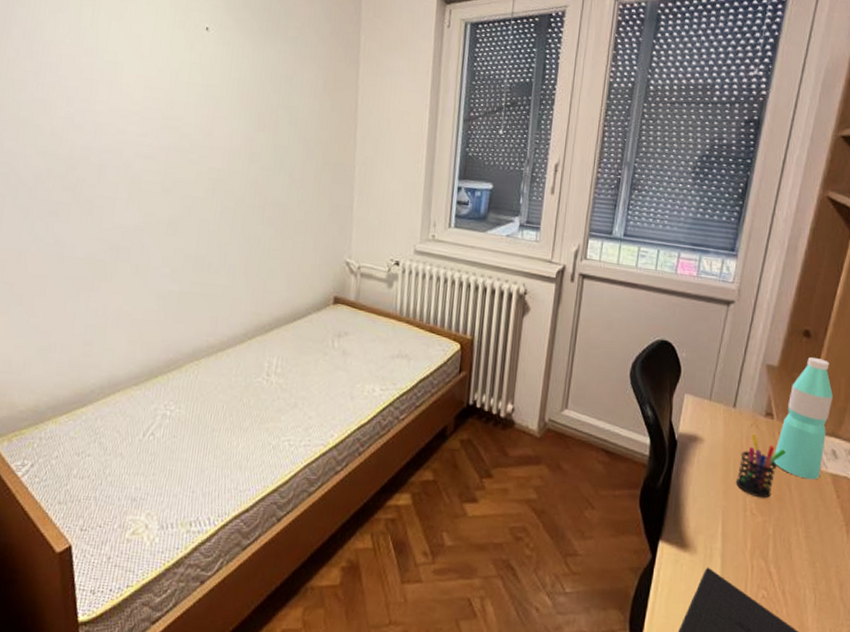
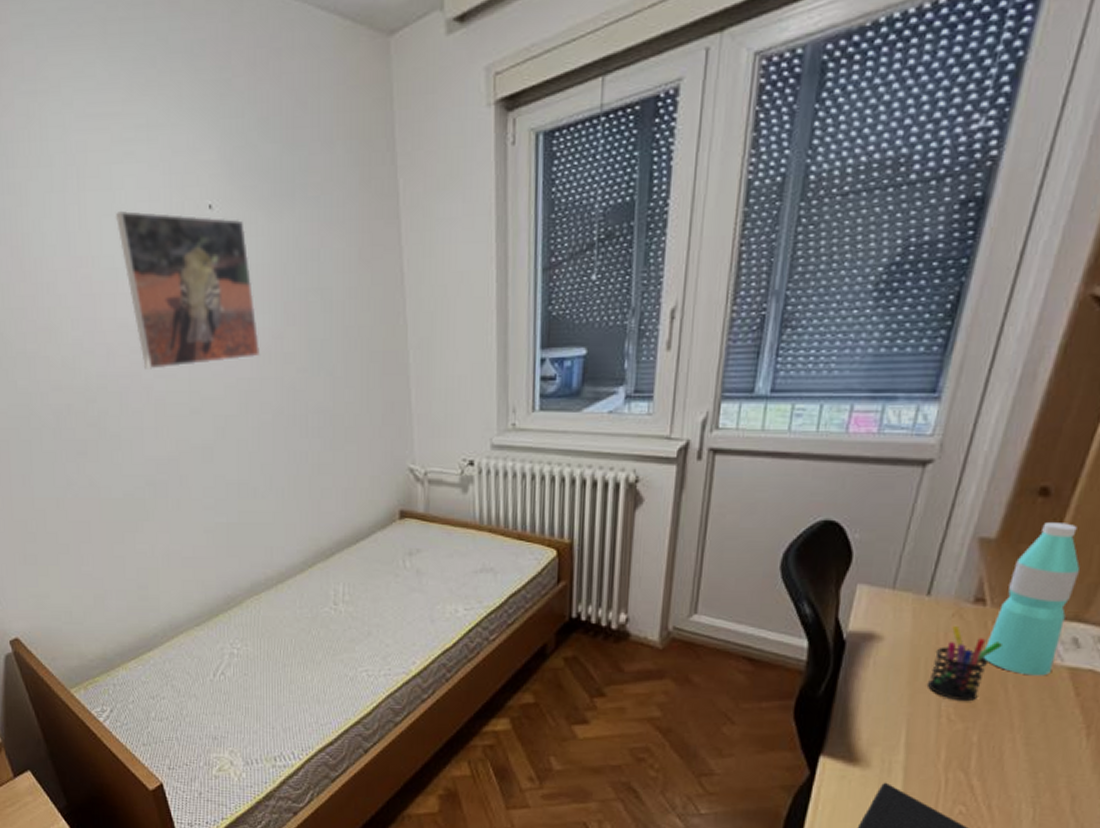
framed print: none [124,18,234,153] -> present [115,211,261,369]

